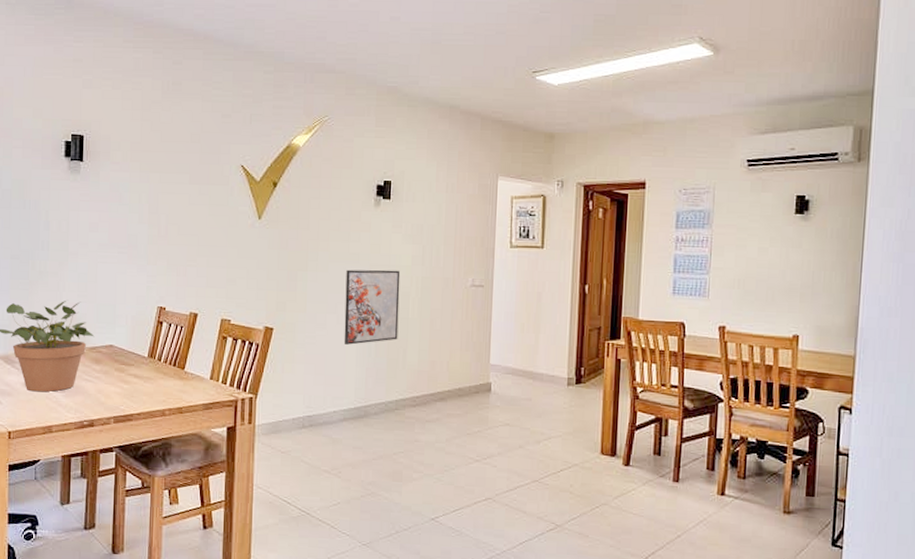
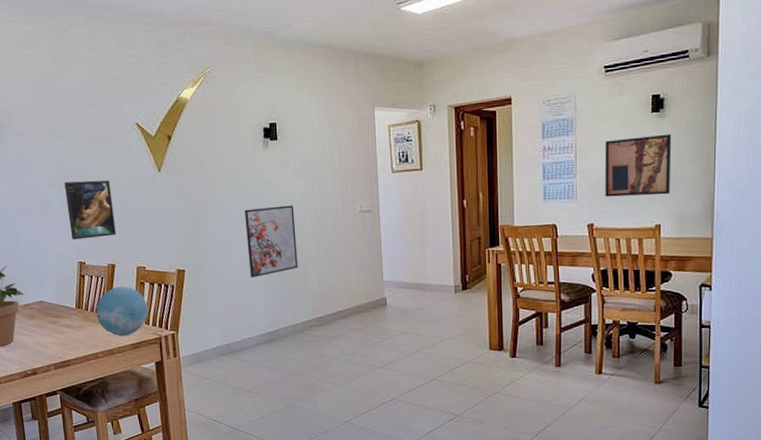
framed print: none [154,219,205,283] -> present [64,180,116,240]
decorative ball: none [169,338,227,393] -> present [96,286,149,336]
wall art: none [739,238,816,303] -> present [605,133,672,197]

